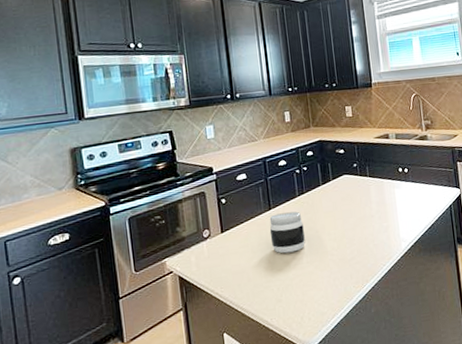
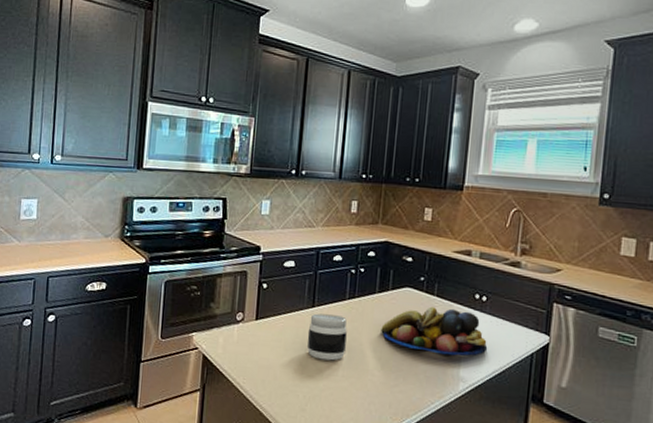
fruit bowl: none [330,183,417,225] -> present [381,306,488,356]

